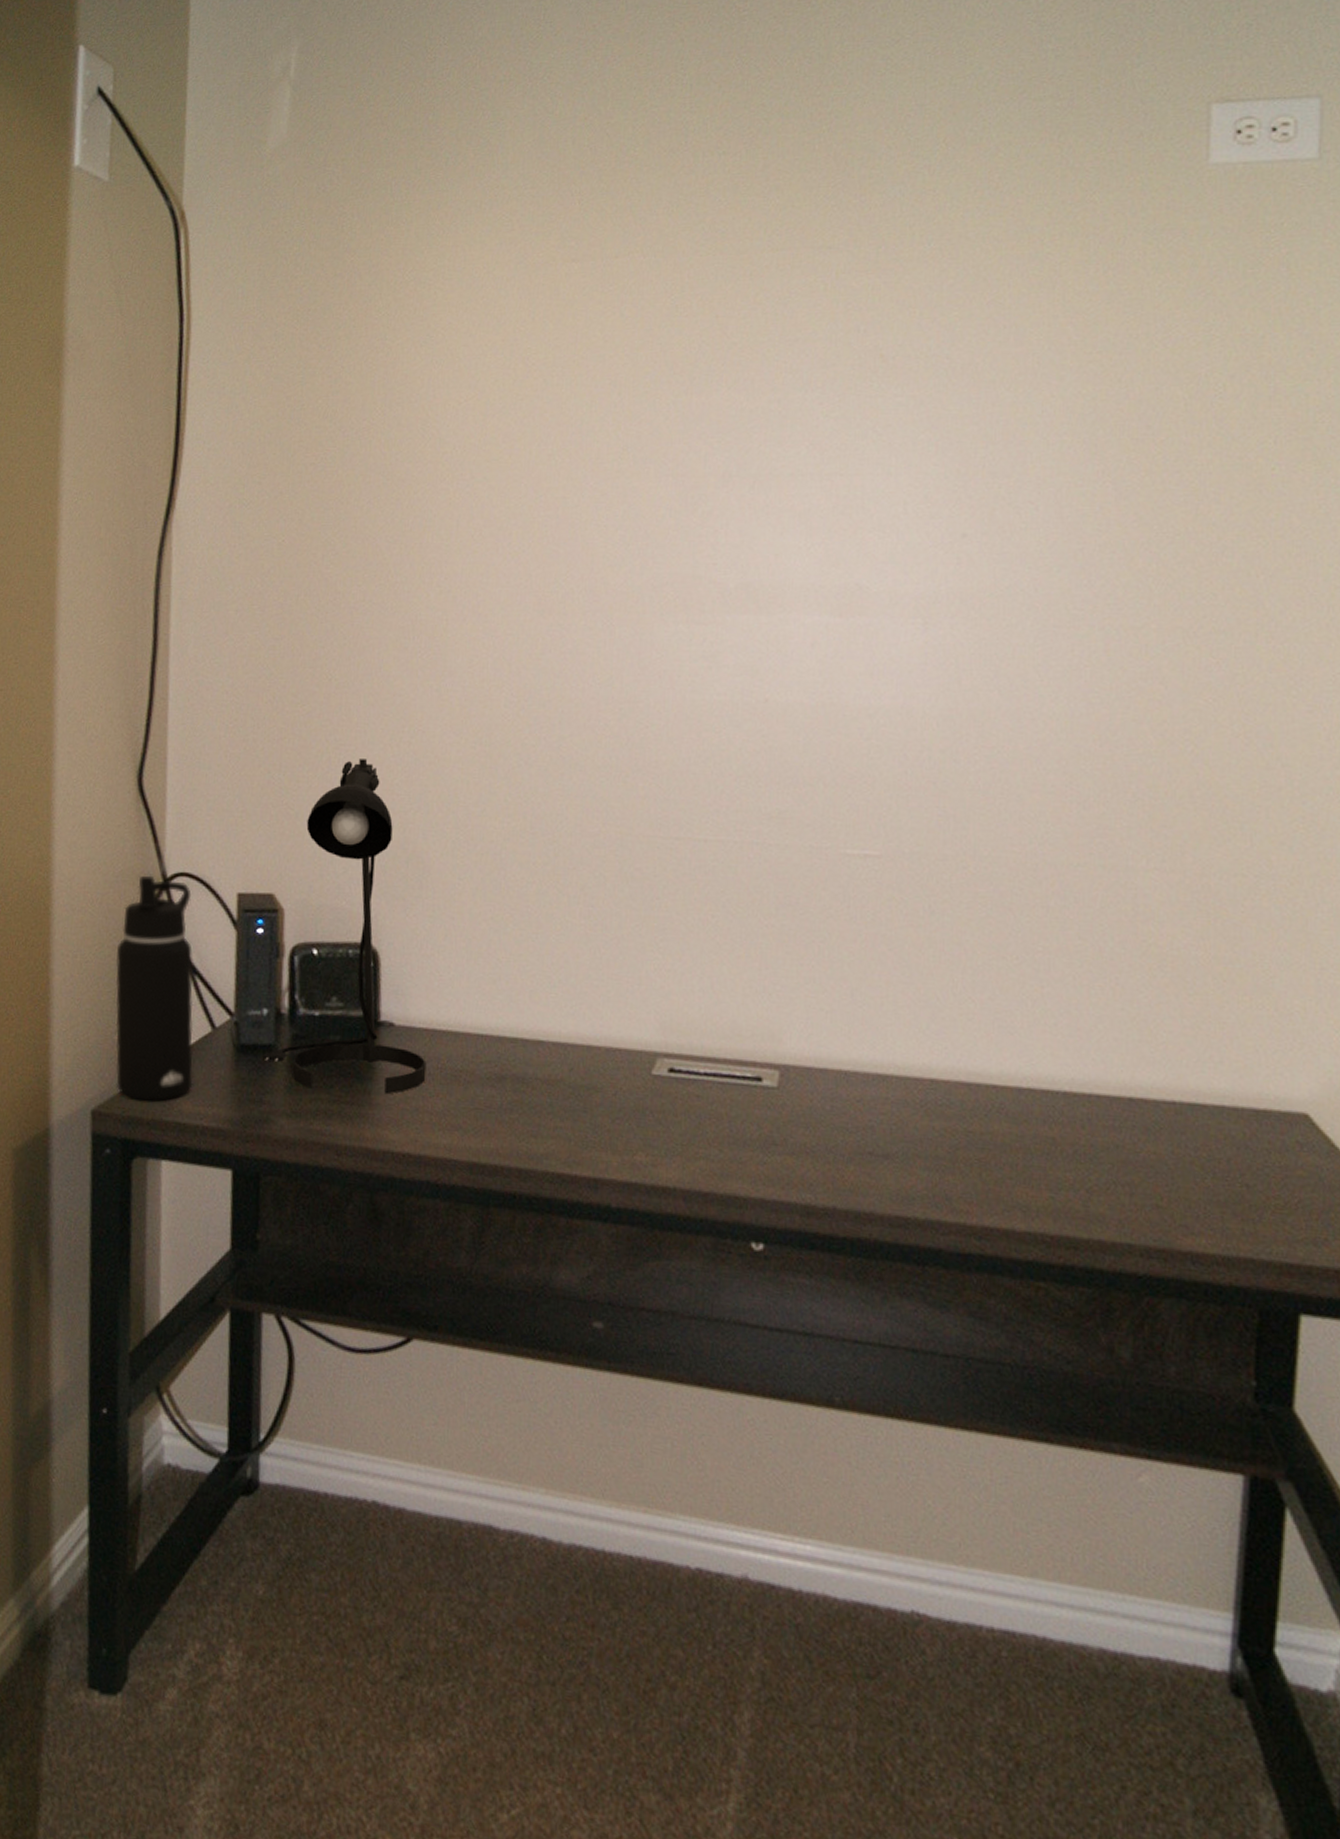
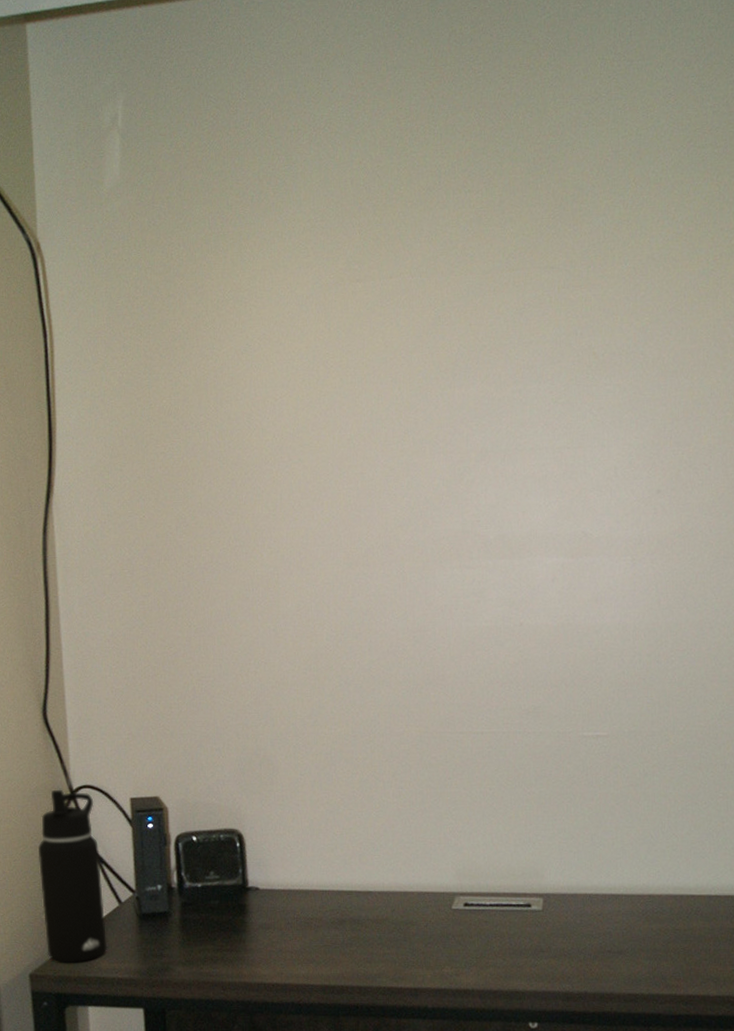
desk lamp: present [263,759,427,1095] -> none [161,687,286,942]

